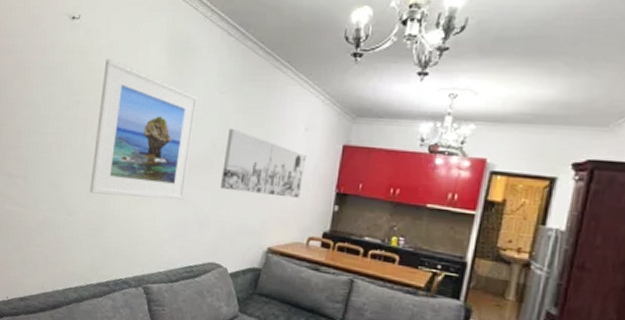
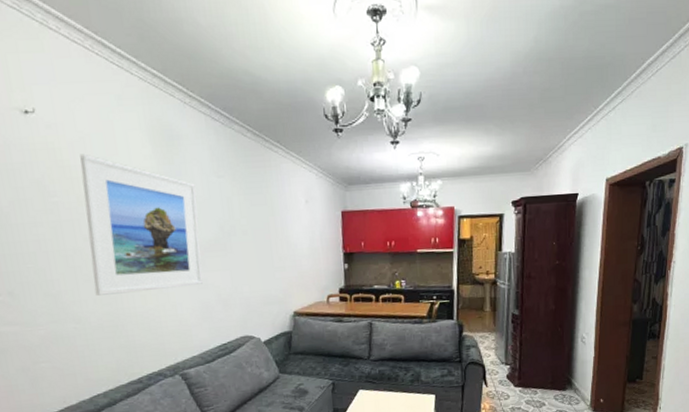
wall art: present [221,128,307,199] -> none [233,209,313,268]

